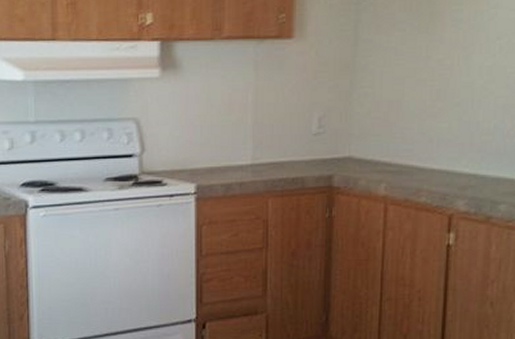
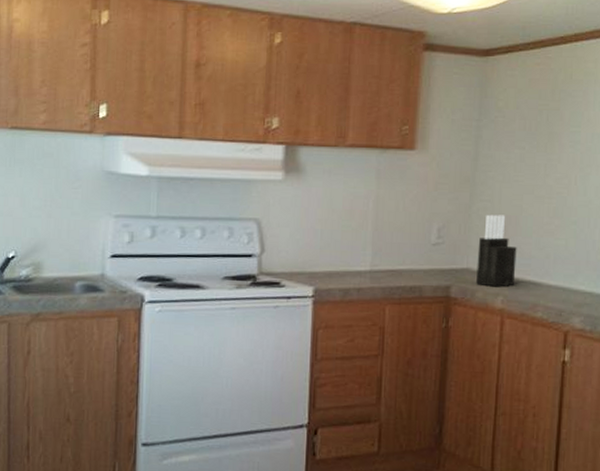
knife block: none [359,100,399,174] -> present [476,214,517,287]

